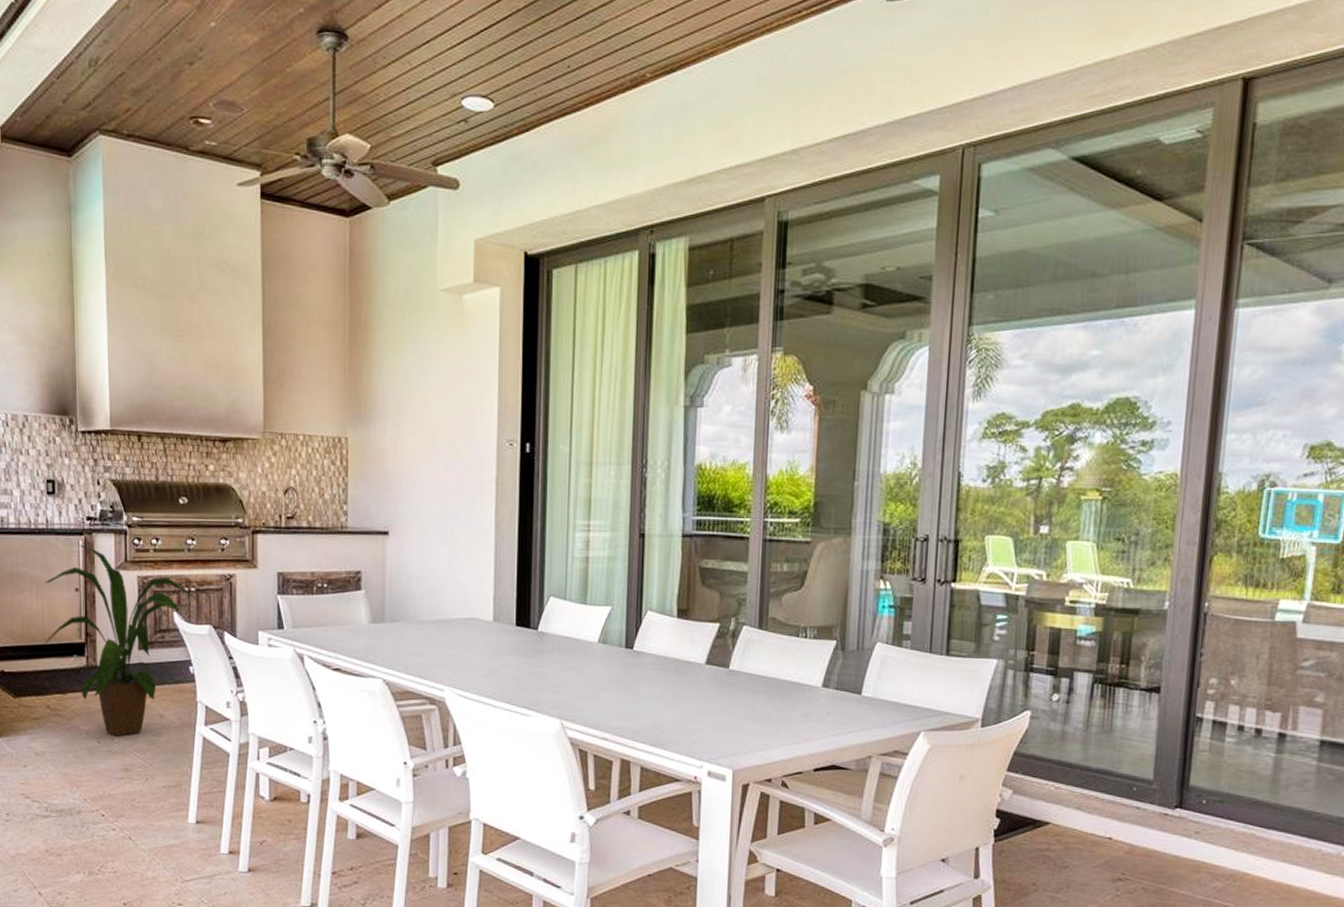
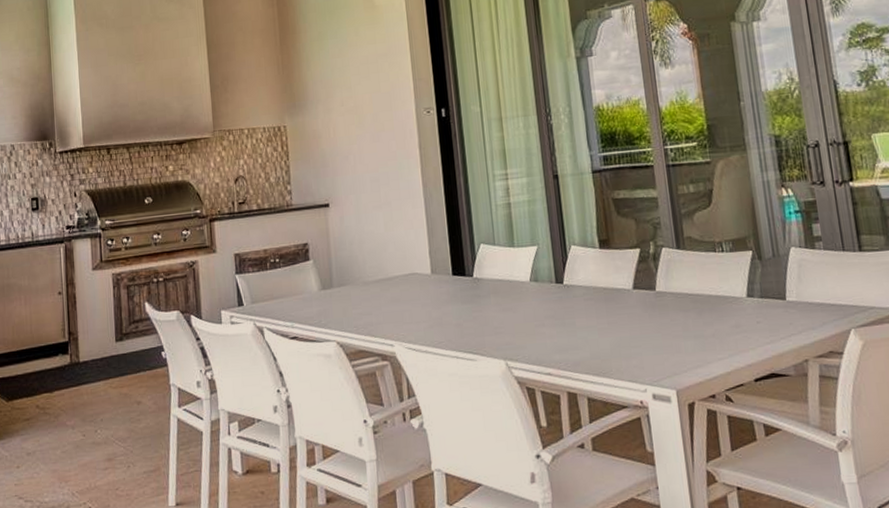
house plant: present [44,545,200,736] -> none [31,252,168,428]

